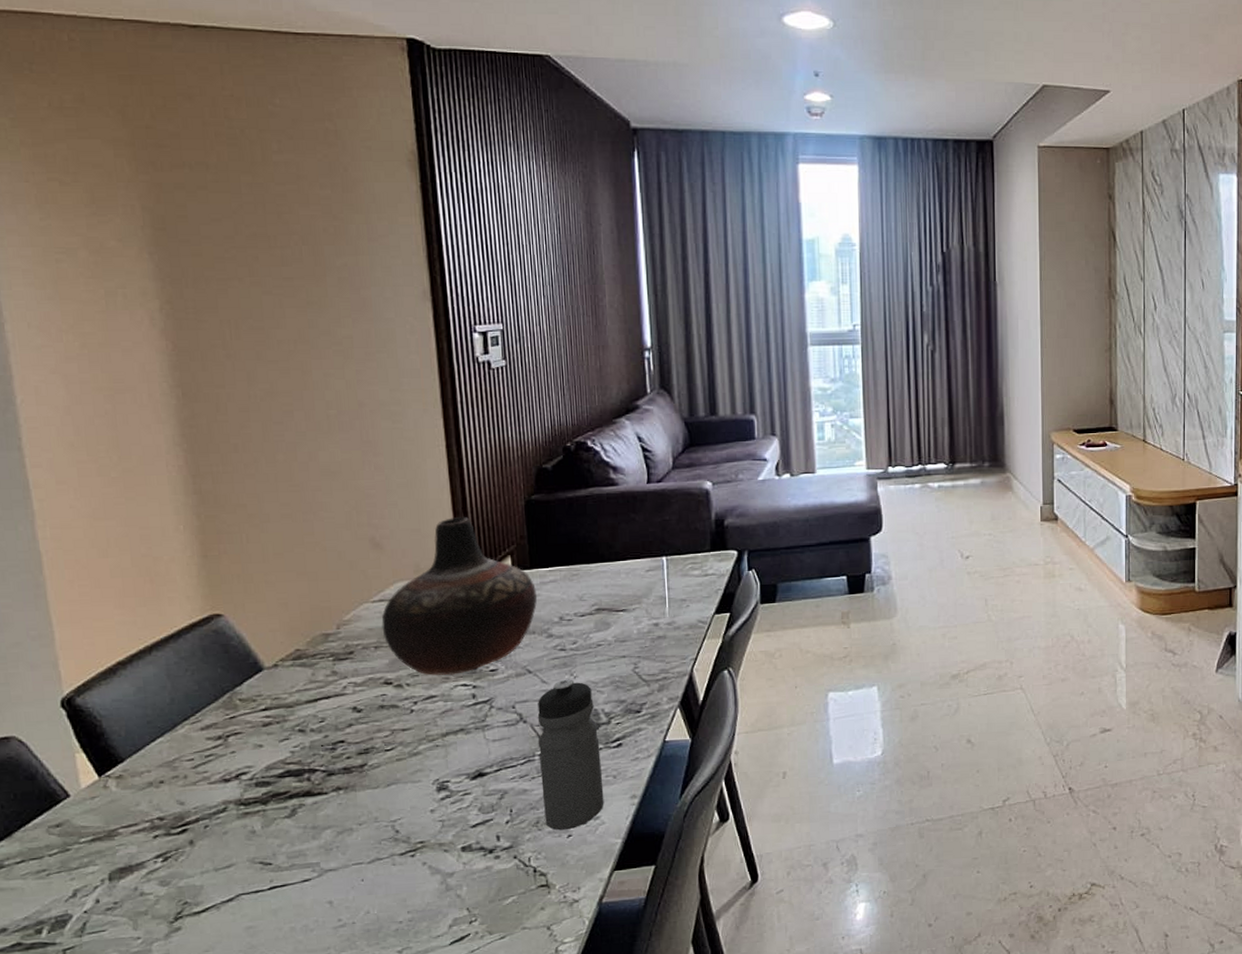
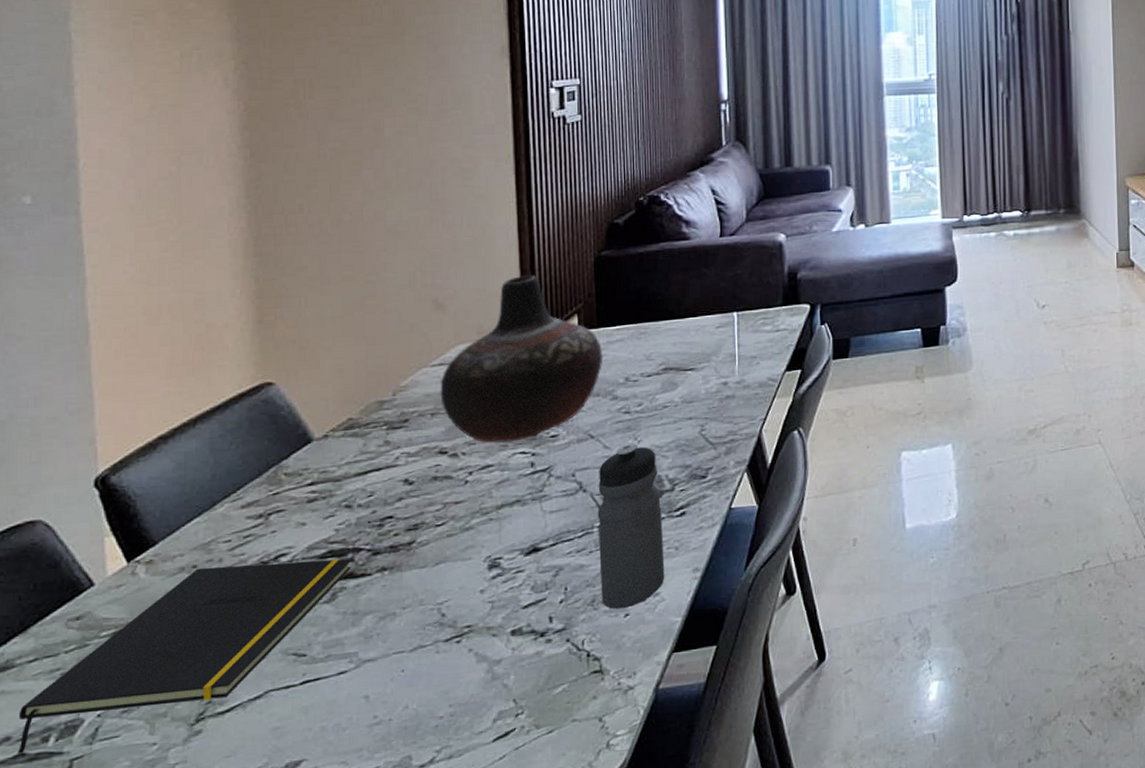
notepad: none [12,778,308,943] -> present [17,558,352,754]

